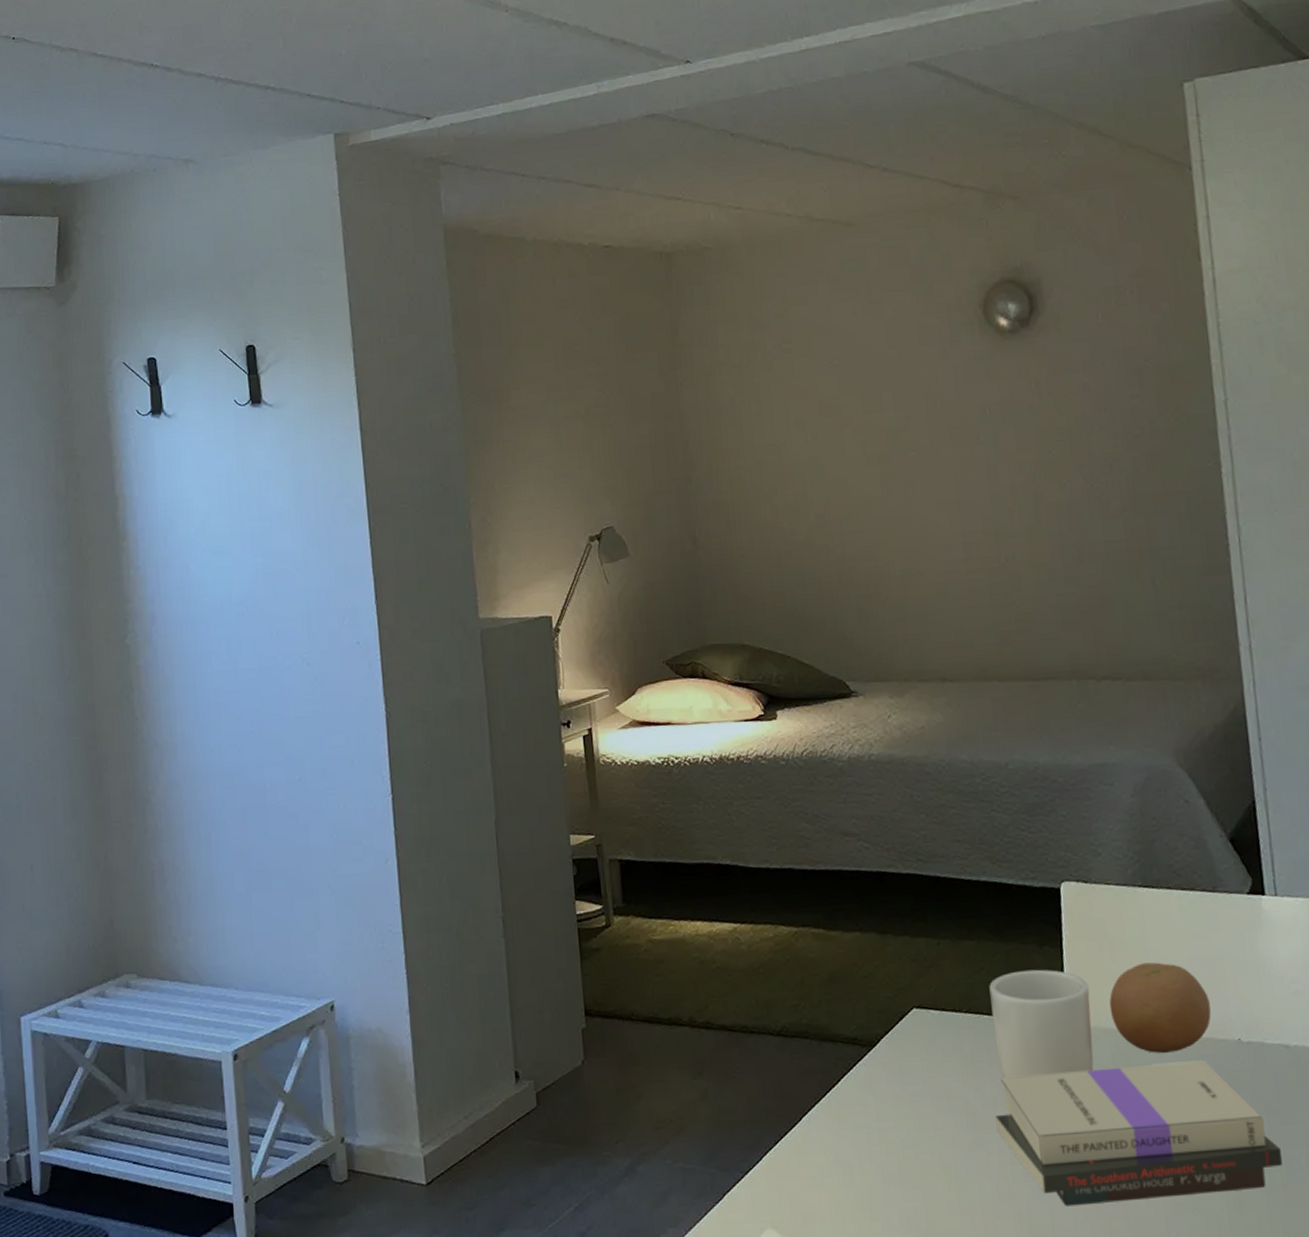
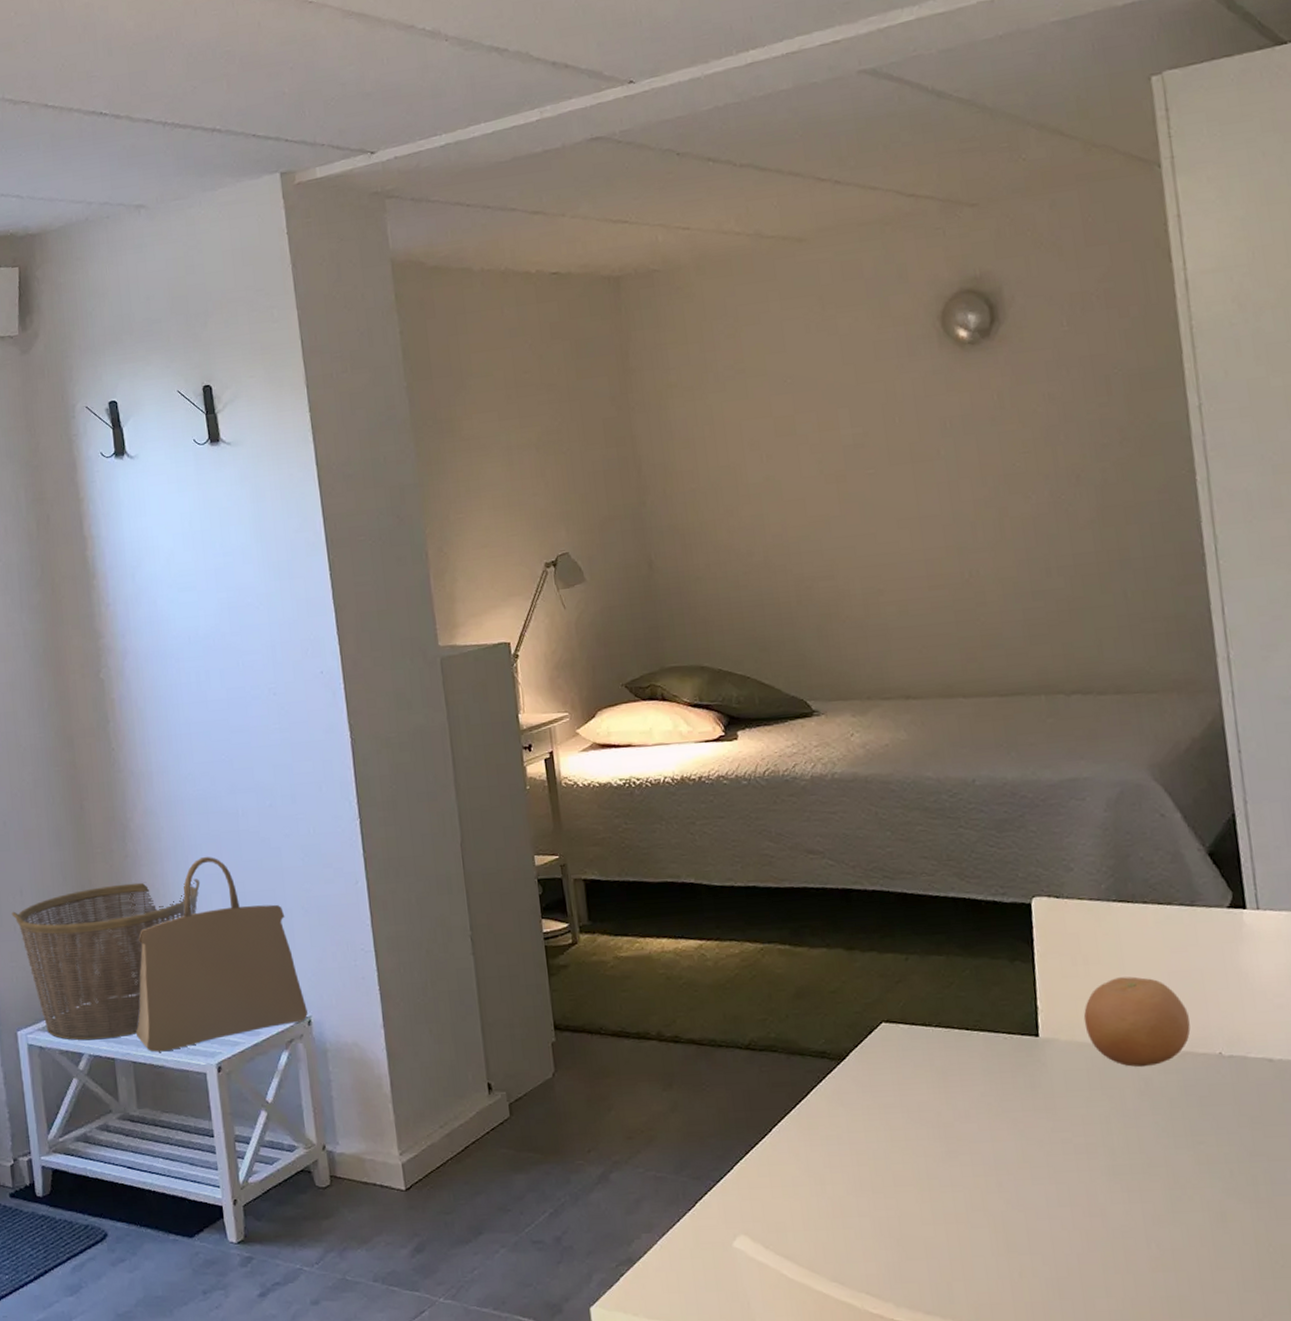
basket: none [20,855,223,1027] -> present [11,879,201,1041]
handbag: none [149,832,331,1039] -> present [136,856,308,1052]
mug: present [989,969,1094,1079] -> none [959,984,1069,1092]
books: present [995,1060,1282,1207] -> none [968,1074,1267,1217]

